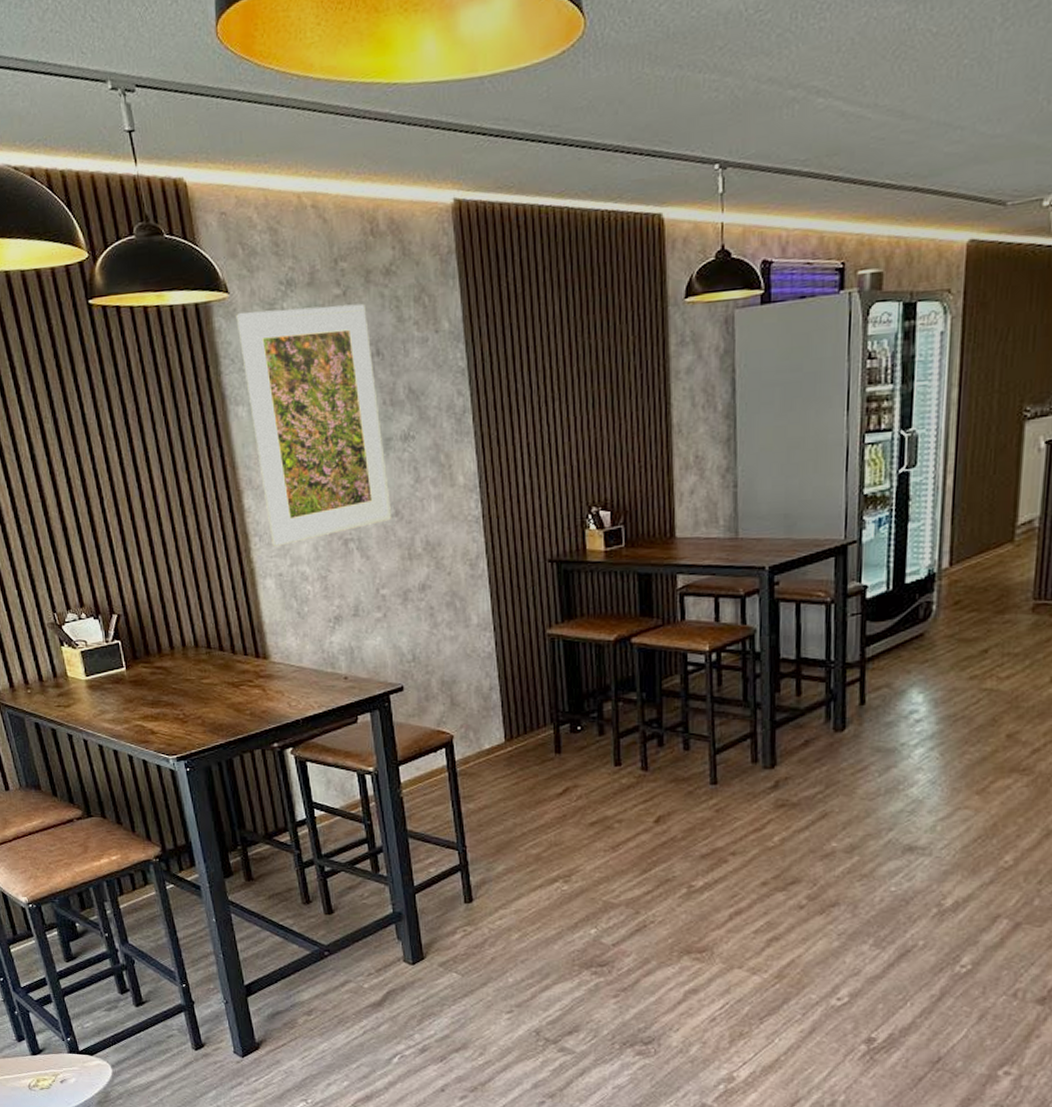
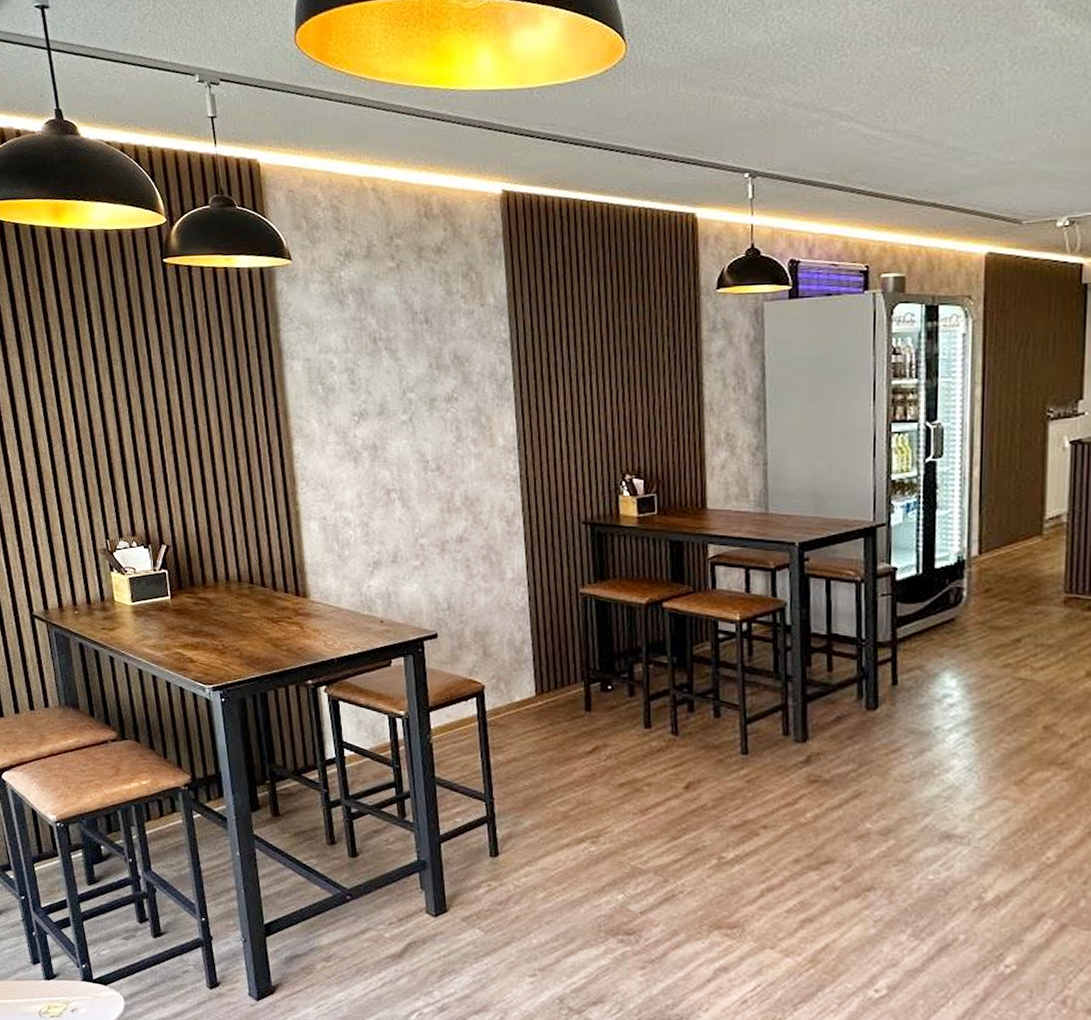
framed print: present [236,303,392,546] -> none [297,276,434,491]

